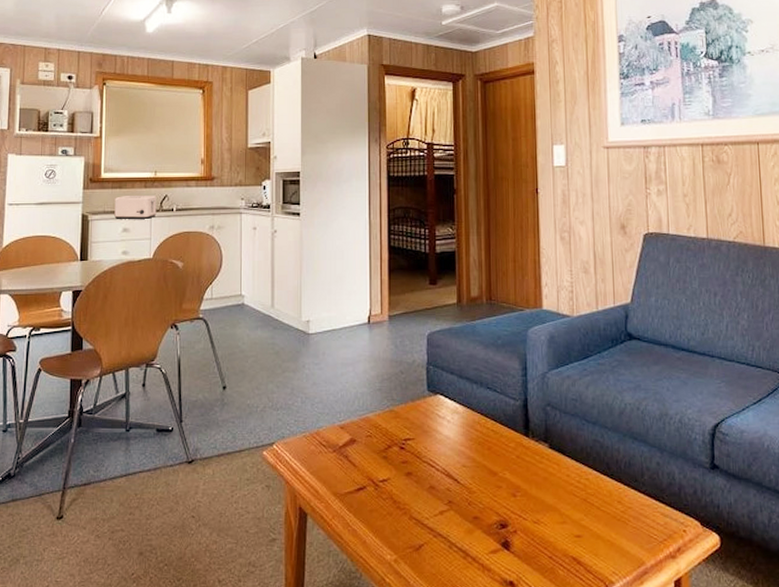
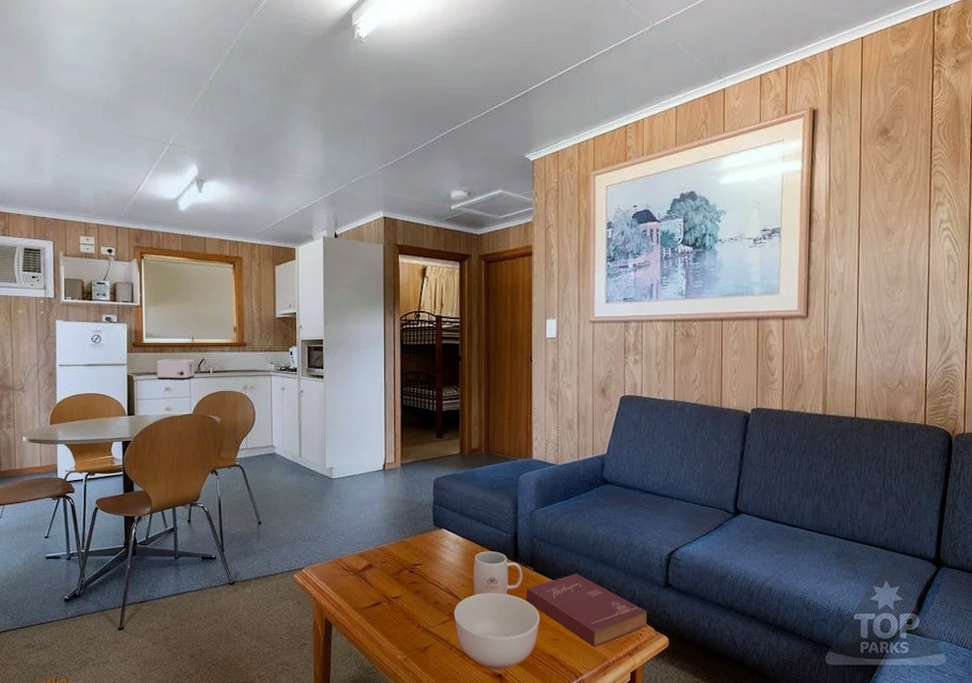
bowl: none [453,475,559,576] -> present [453,592,540,670]
mug: none [476,423,535,479] -> present [473,551,522,595]
book: none [541,451,692,547] -> present [527,574,648,647]

